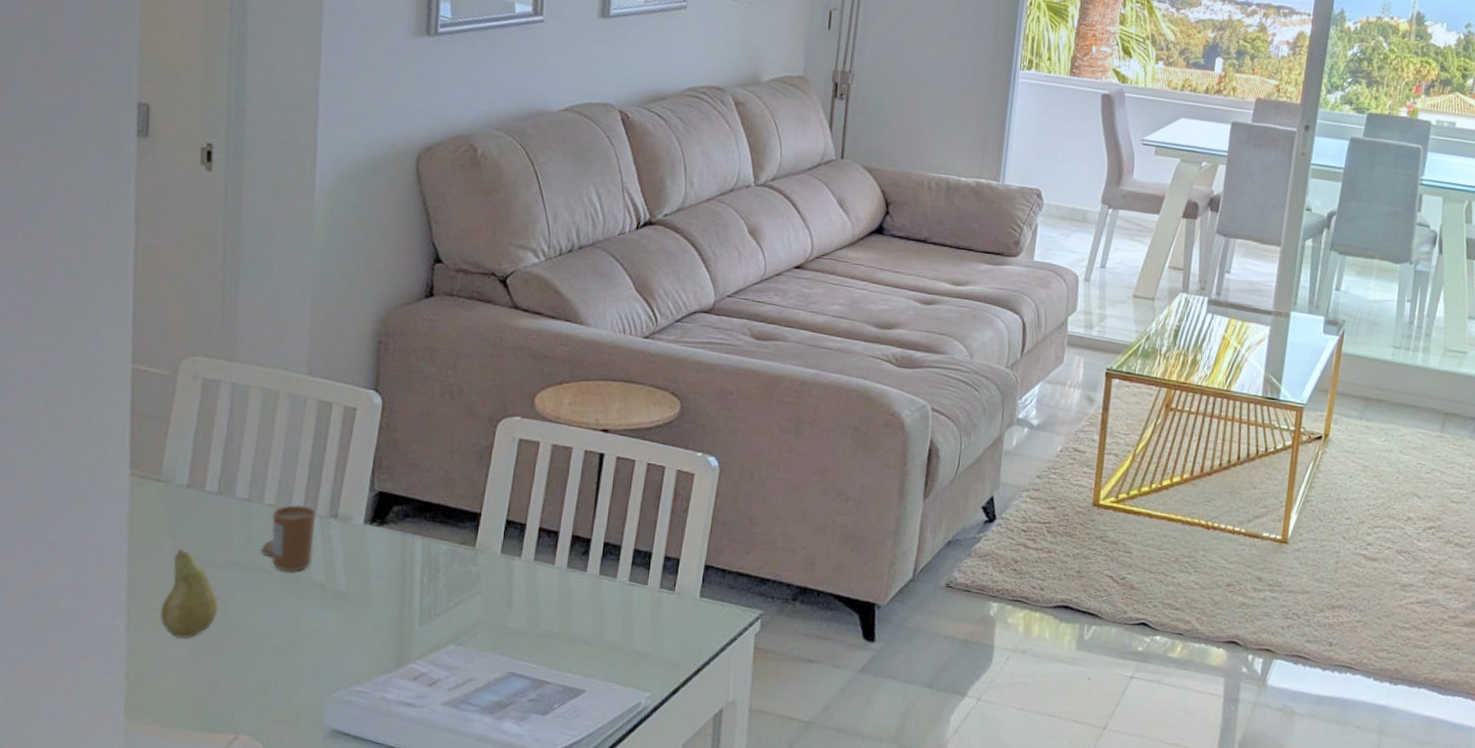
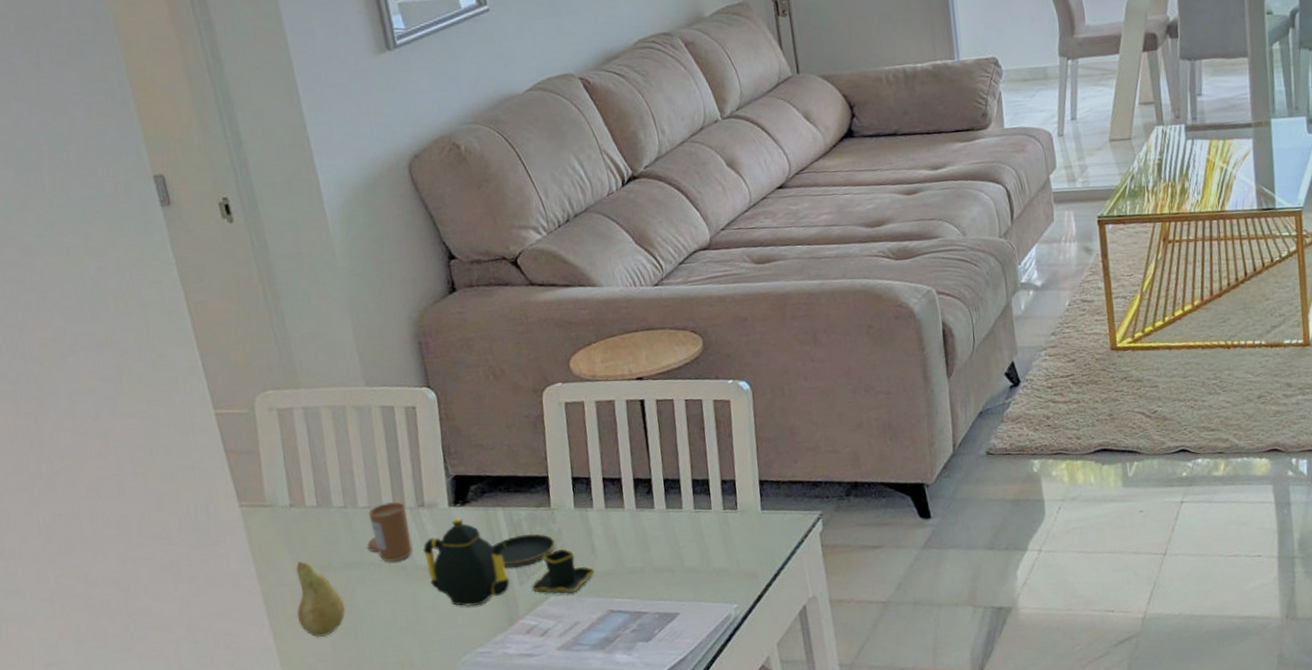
teapot: none [321,538,505,646] -> present [423,518,595,607]

